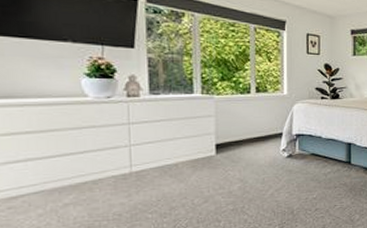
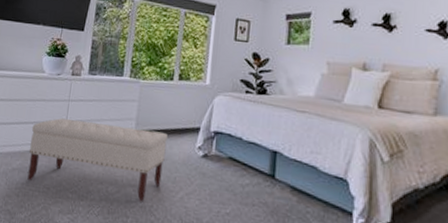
bench: none [82,141,252,213] -> present [27,118,169,202]

